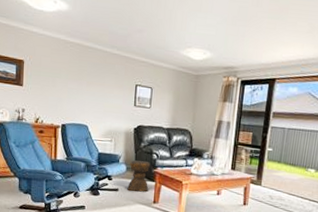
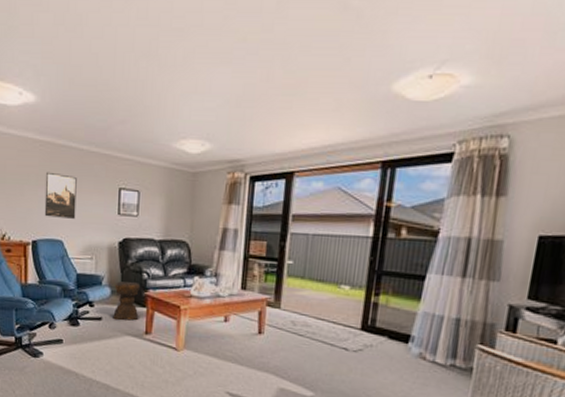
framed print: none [73,68,101,108] -> present [44,171,77,219]

